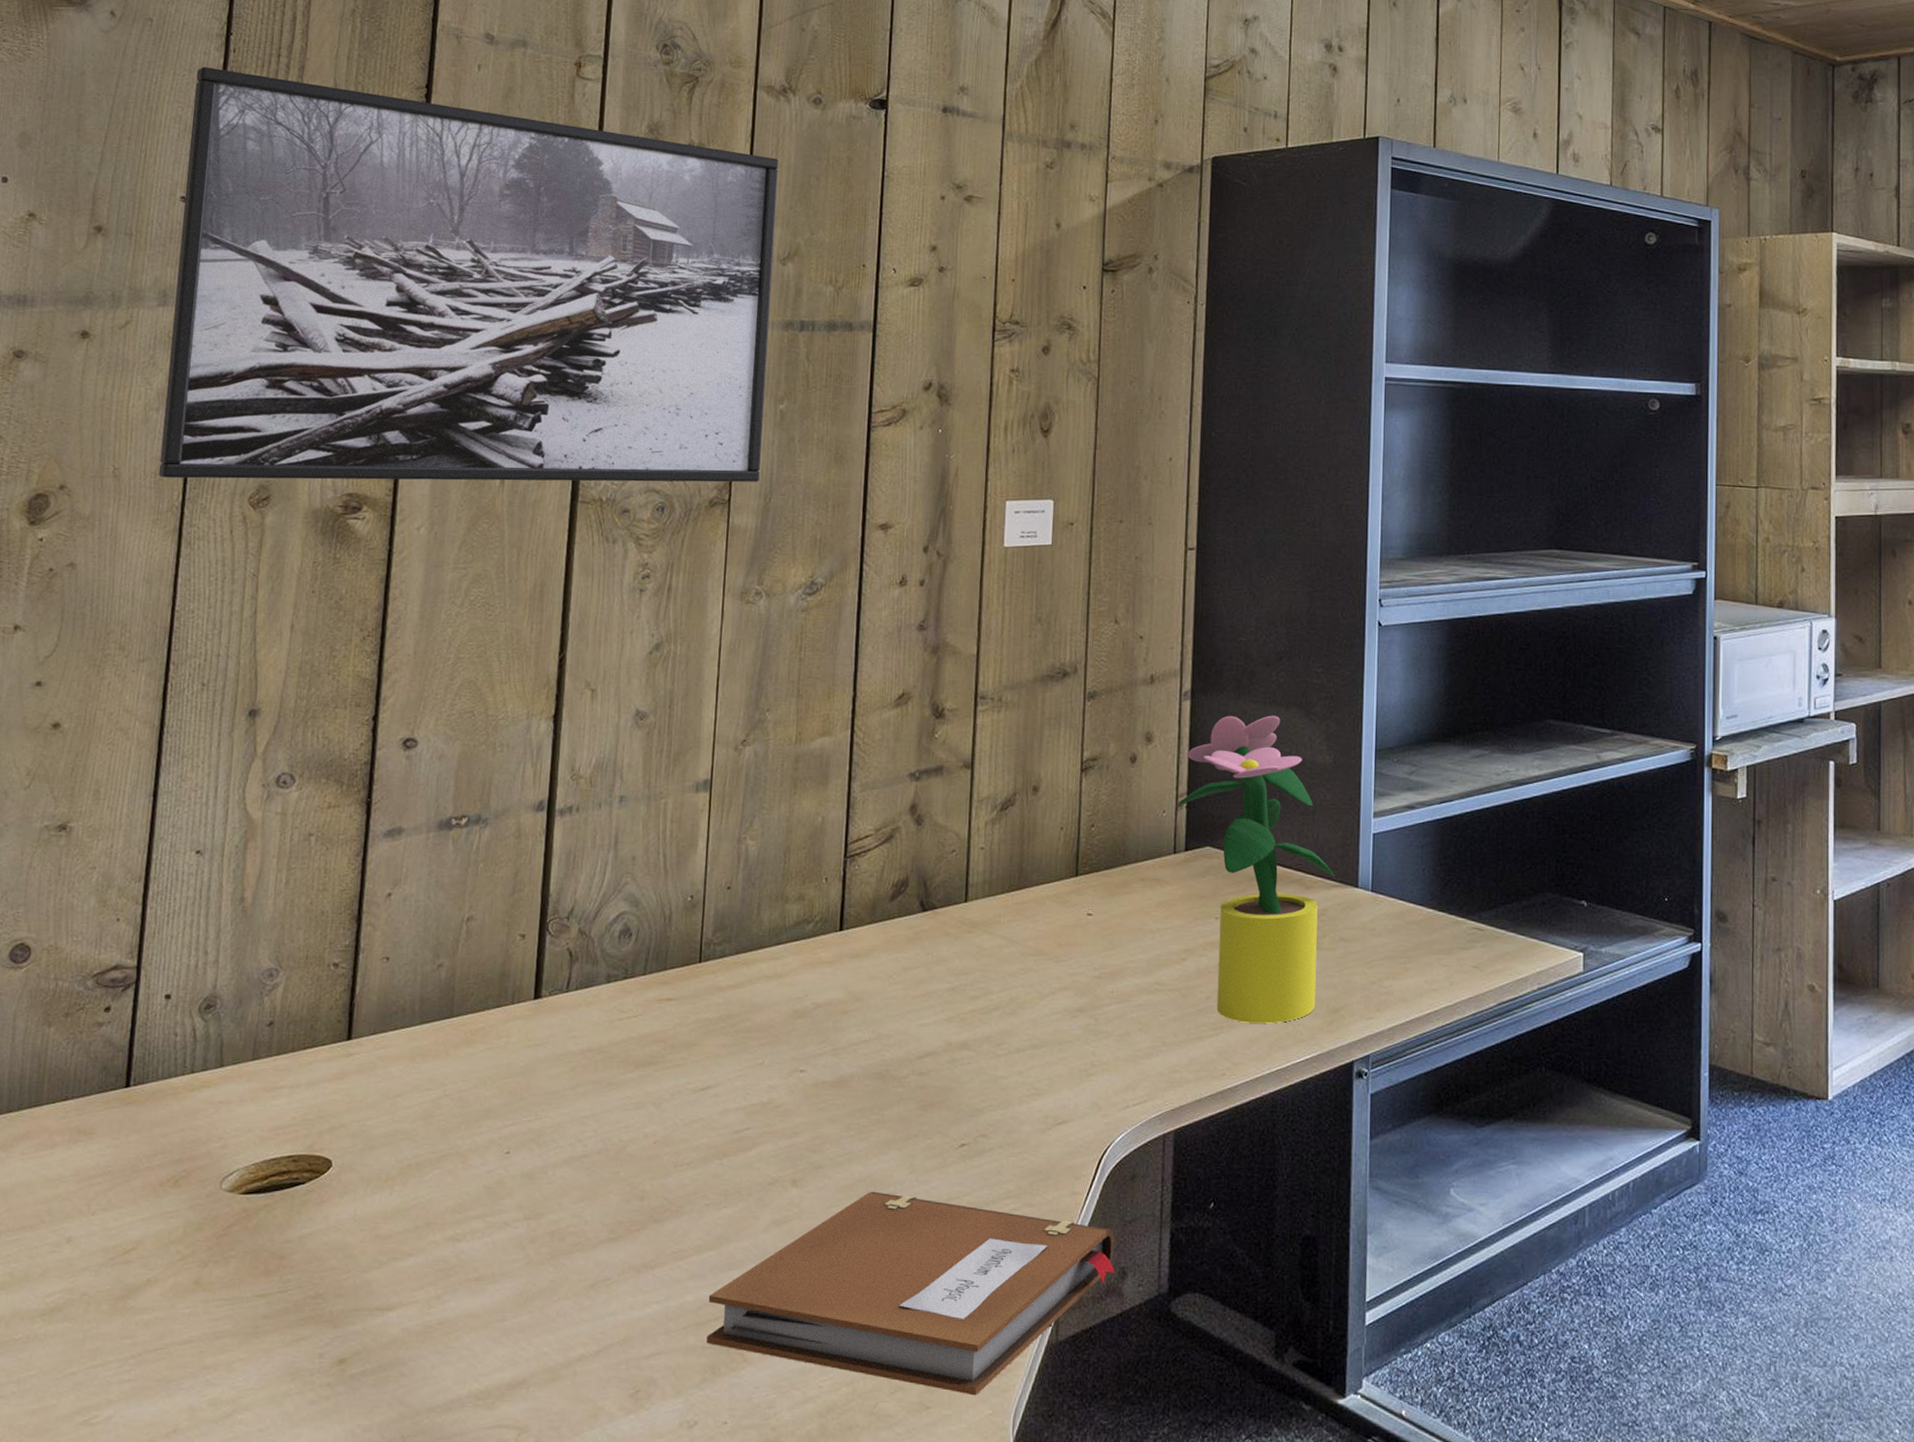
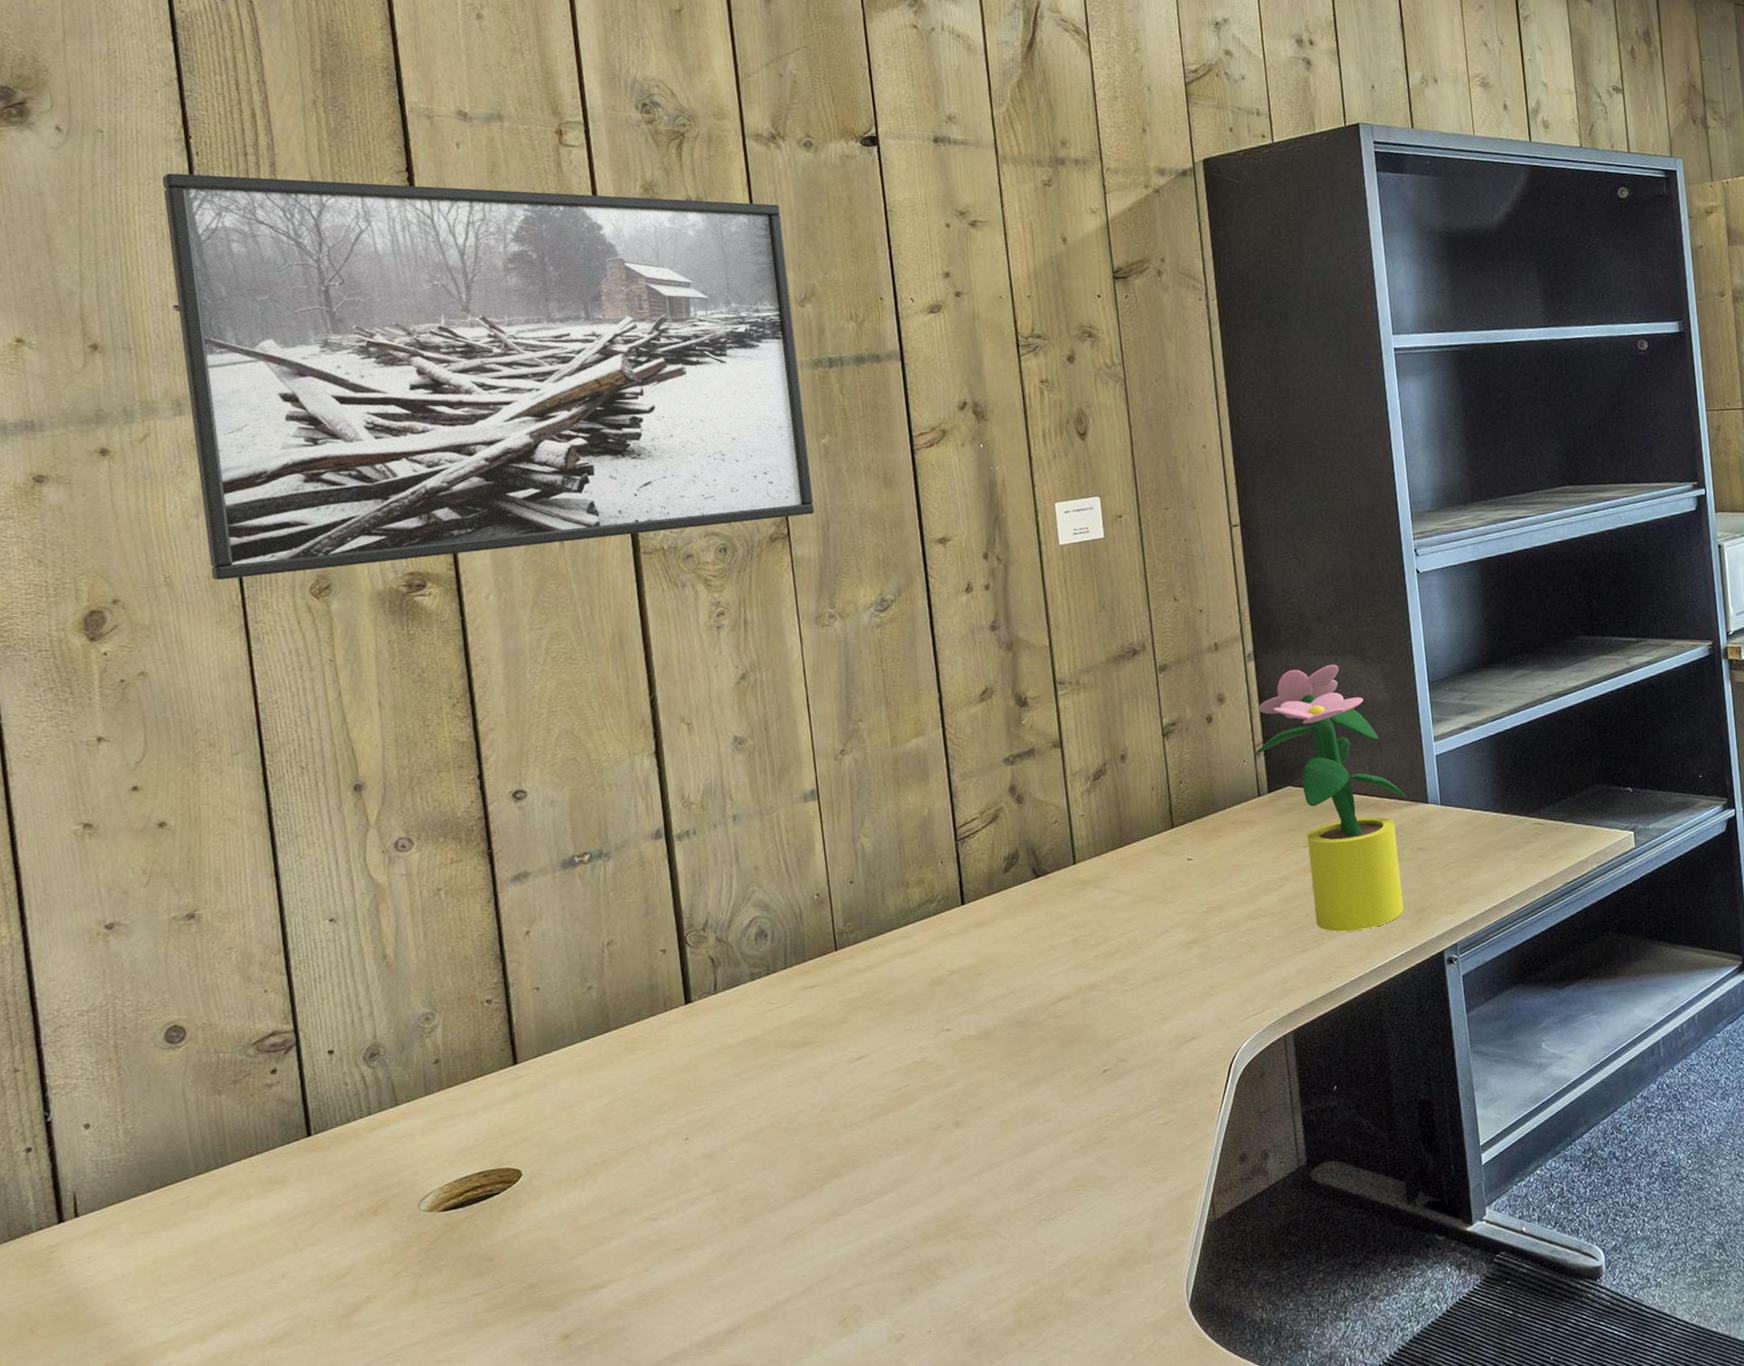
notebook: present [707,1191,1115,1396] -> none [896,1119,1258,1275]

